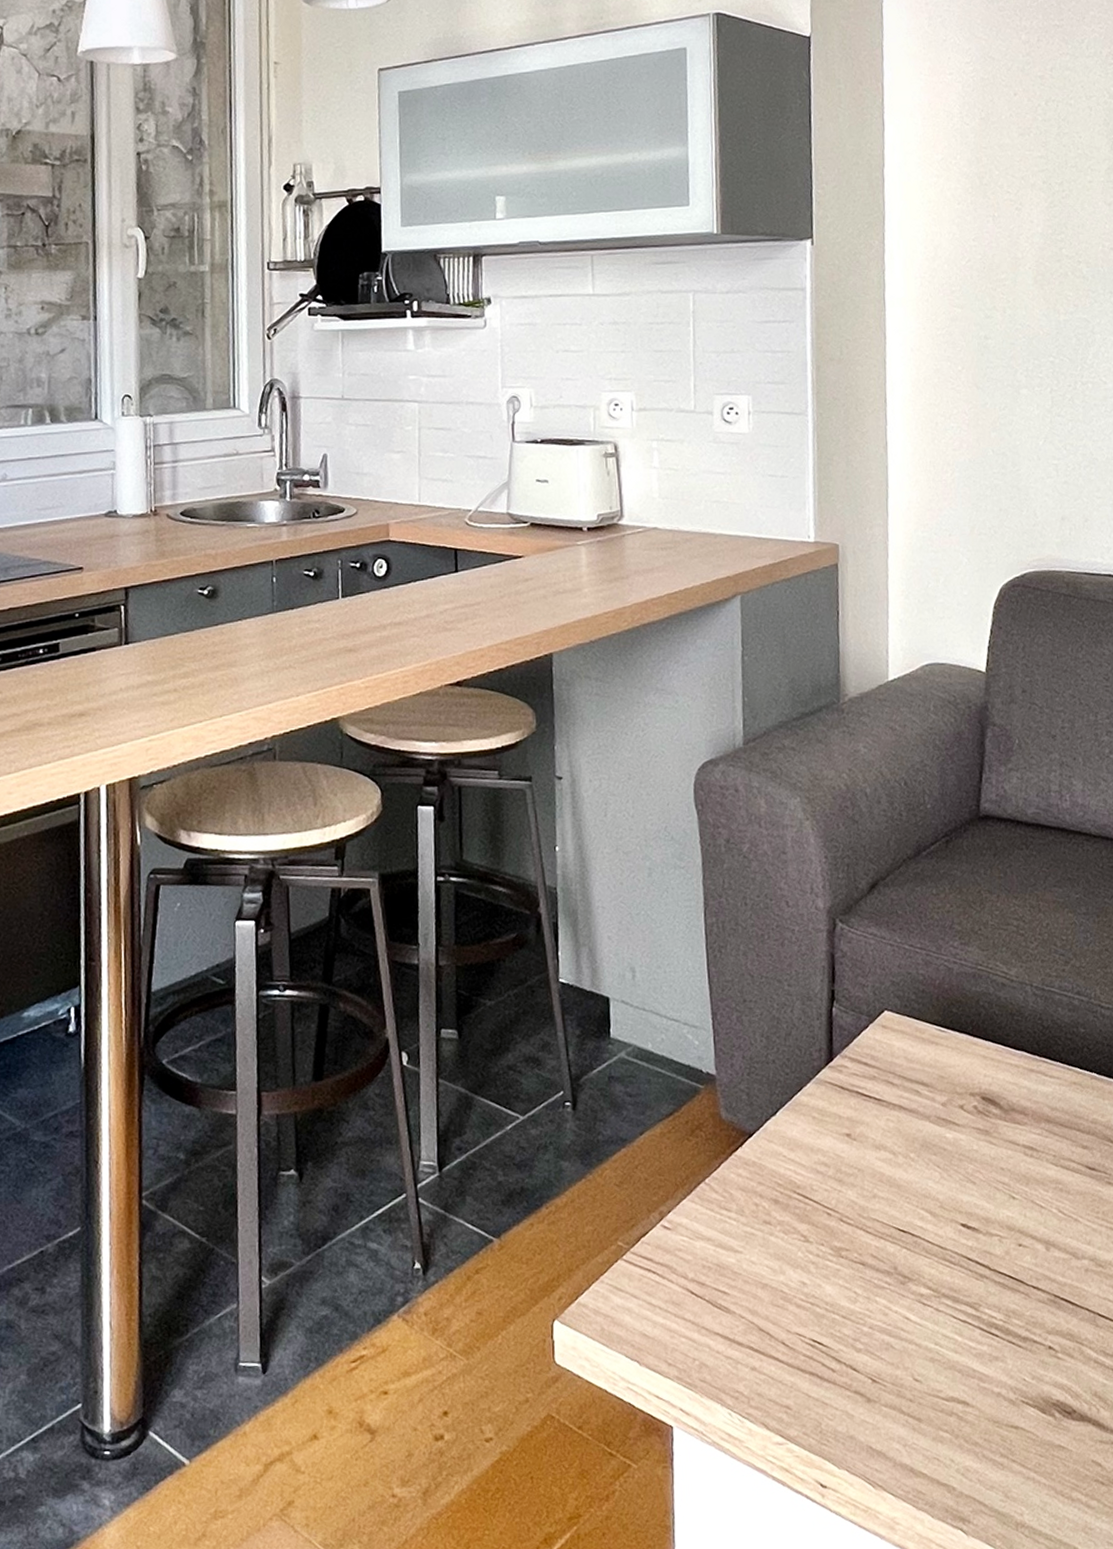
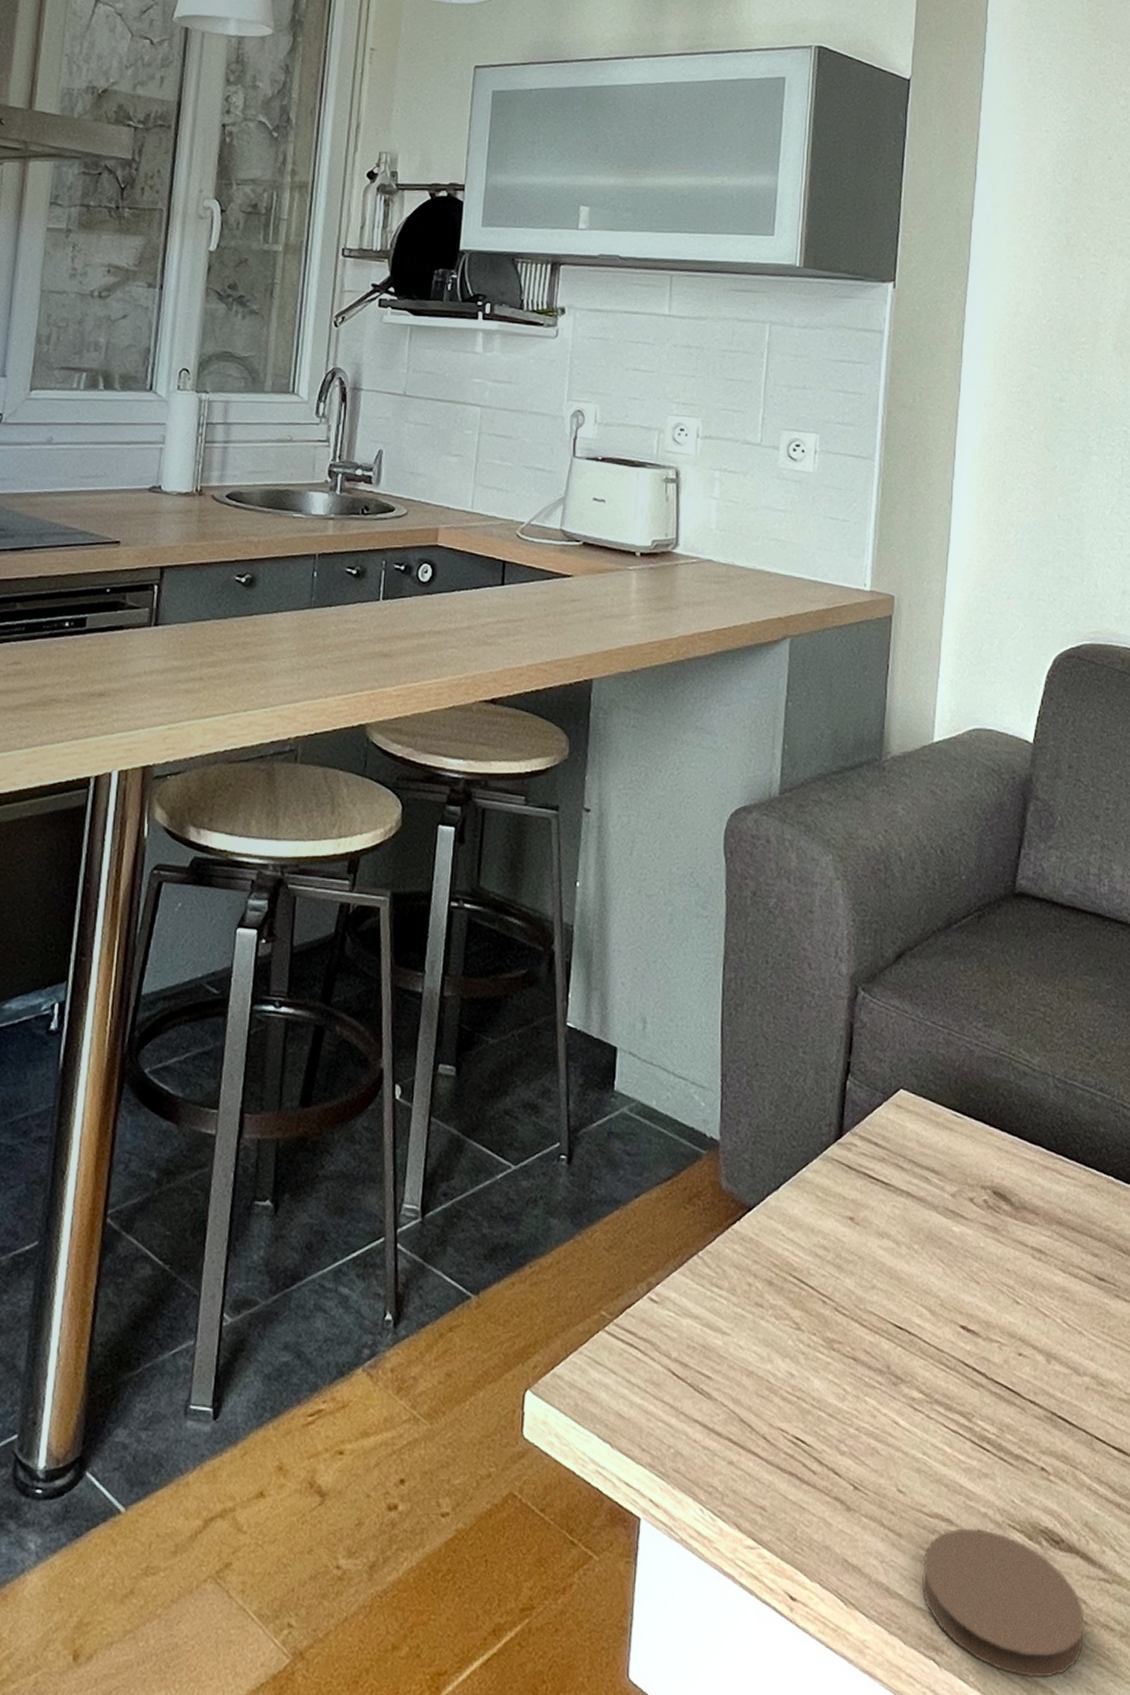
coaster: none [943,1407,1102,1537] -> present [922,1528,1085,1678]

